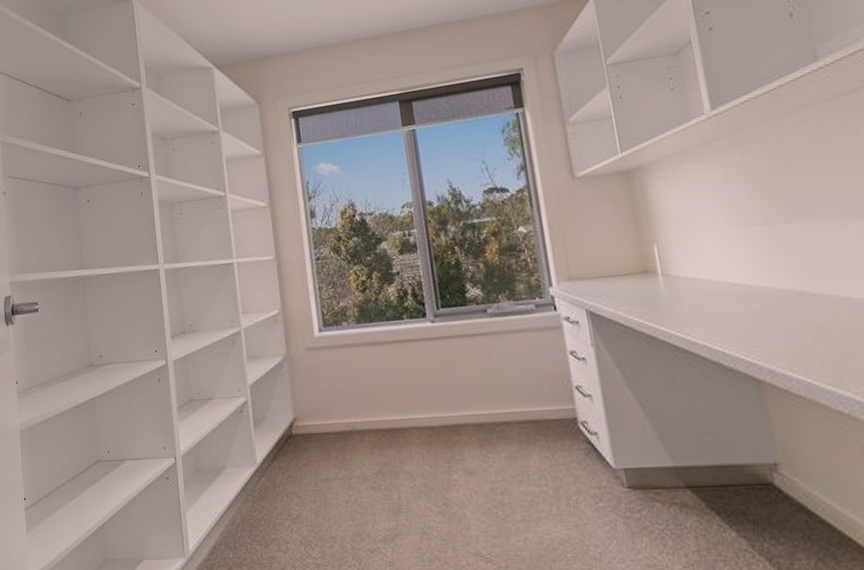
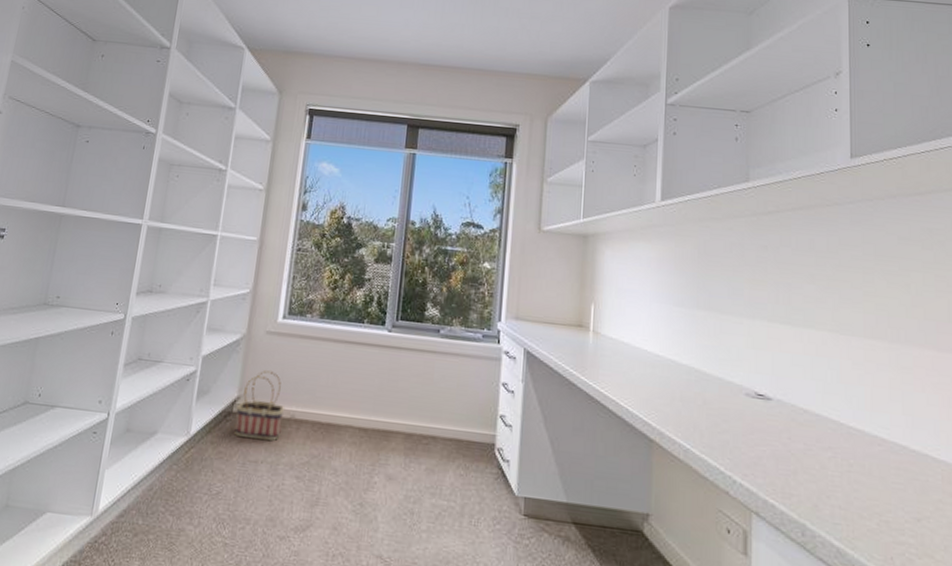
basket: none [295,387,346,457] -> present [234,370,285,441]

